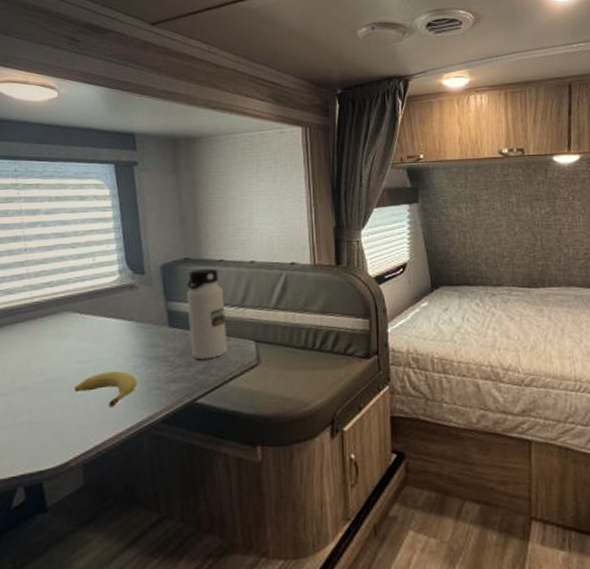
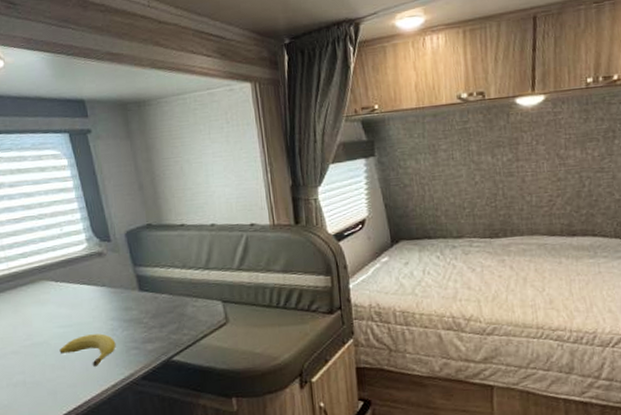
water bottle: present [187,268,228,360] -> none [152,232,197,321]

